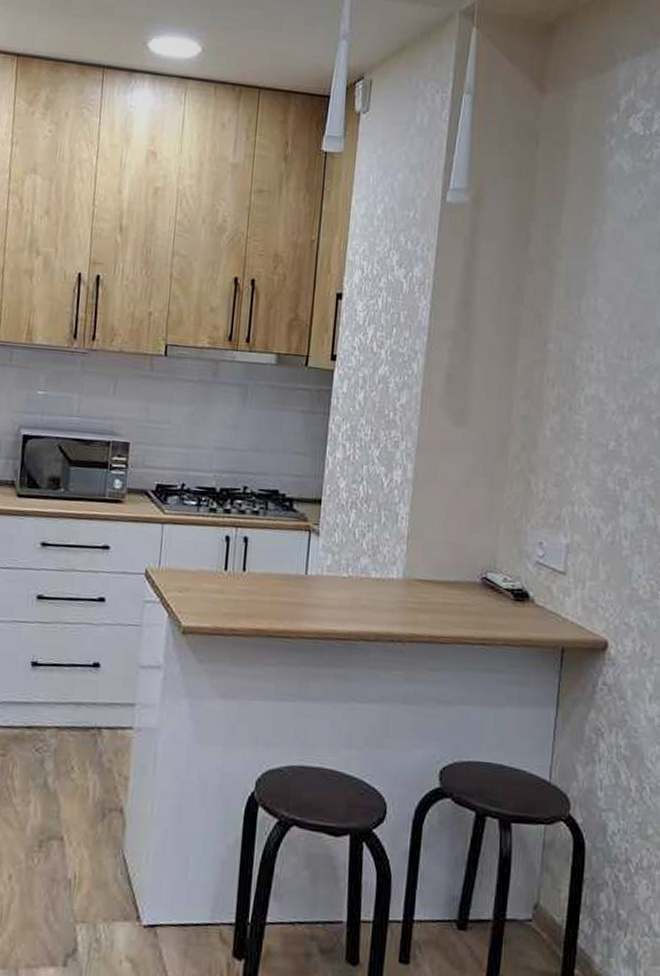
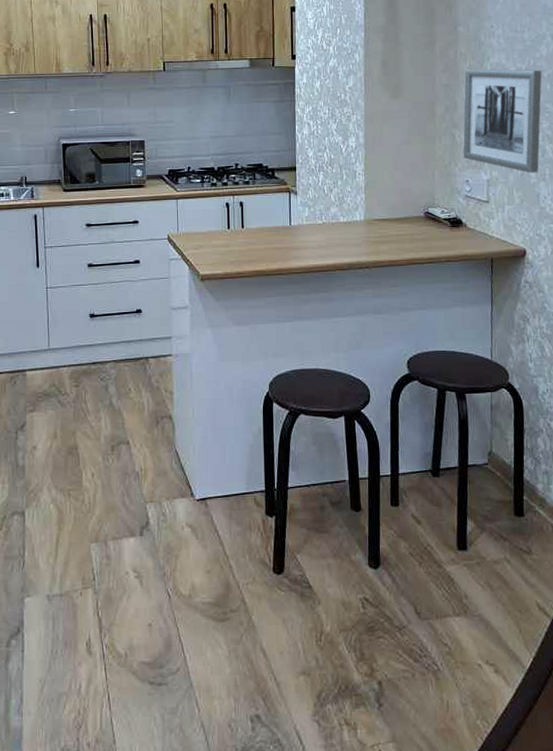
wall art: none [538,398,650,543] -> present [463,69,542,173]

